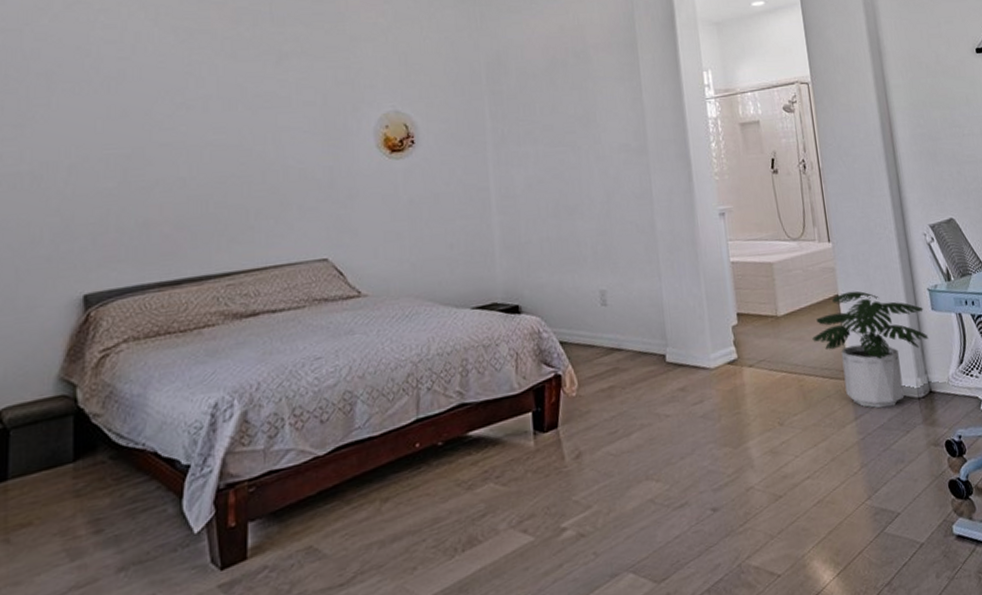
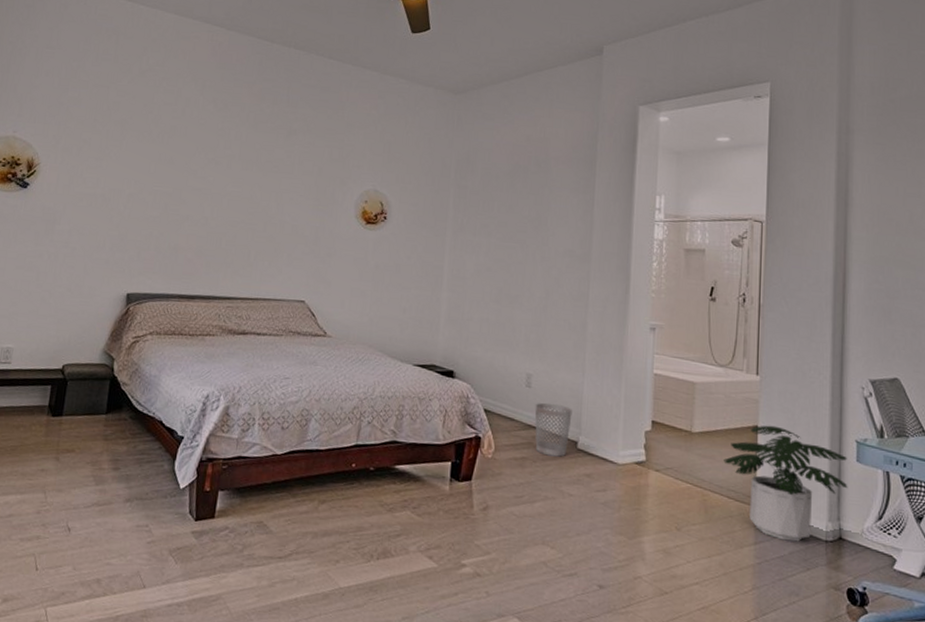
wastebasket: none [614,317,656,379] -> present [535,402,572,457]

